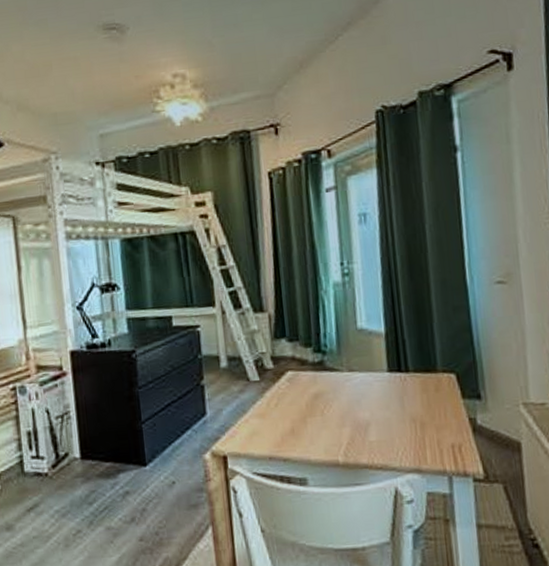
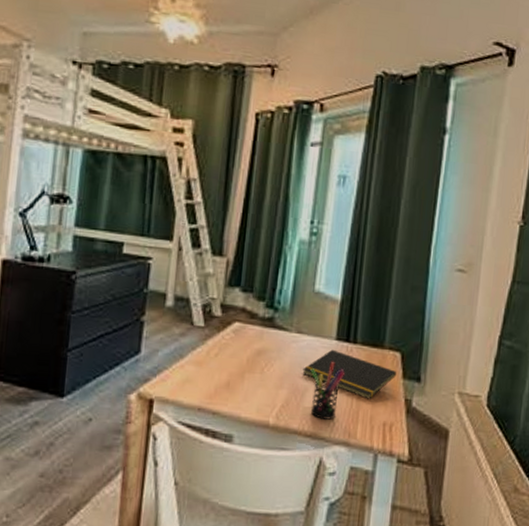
notepad: none [361,381,455,424] -> present [302,349,396,399]
pen holder: none [368,394,403,451] -> present [310,362,345,420]

